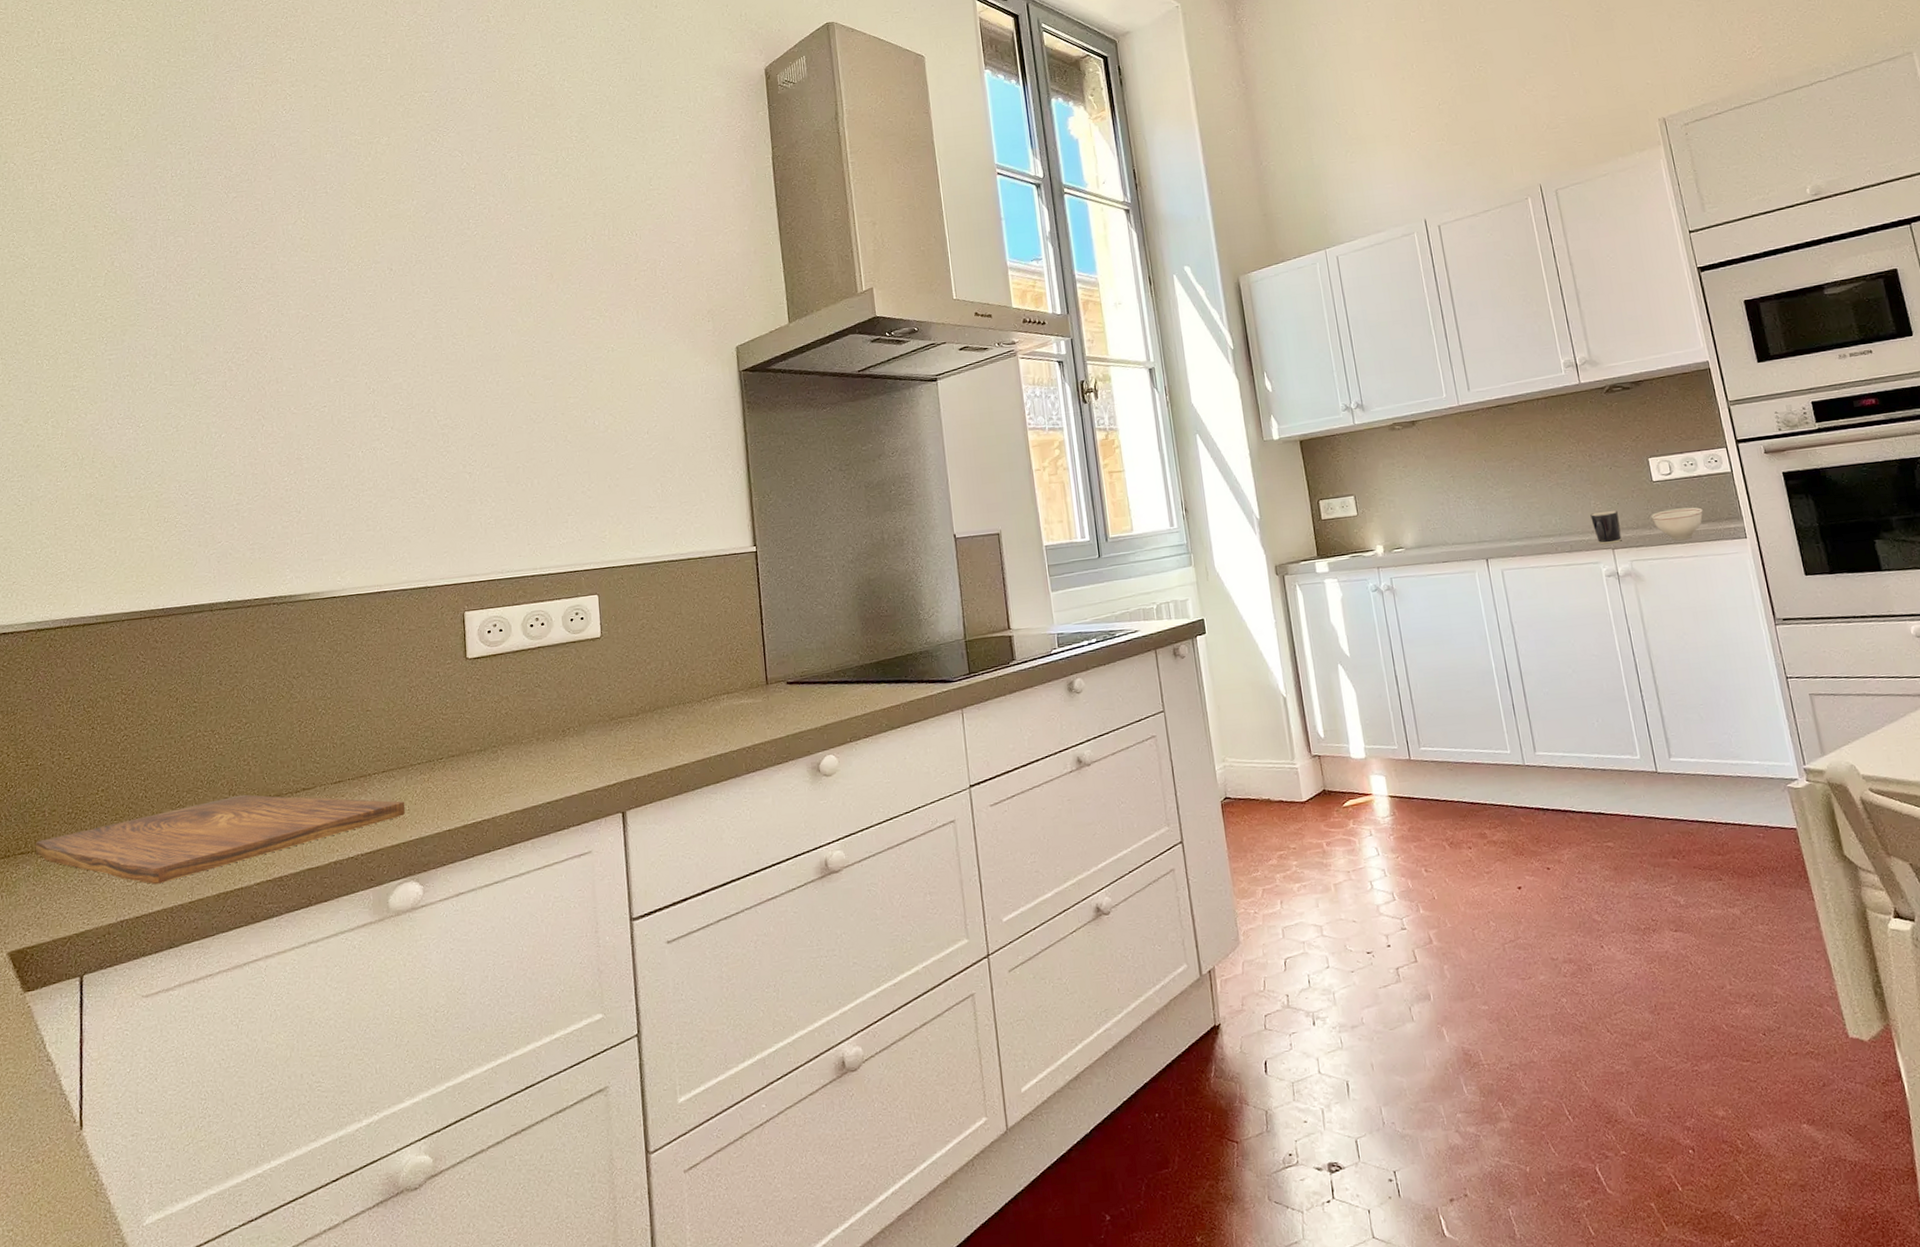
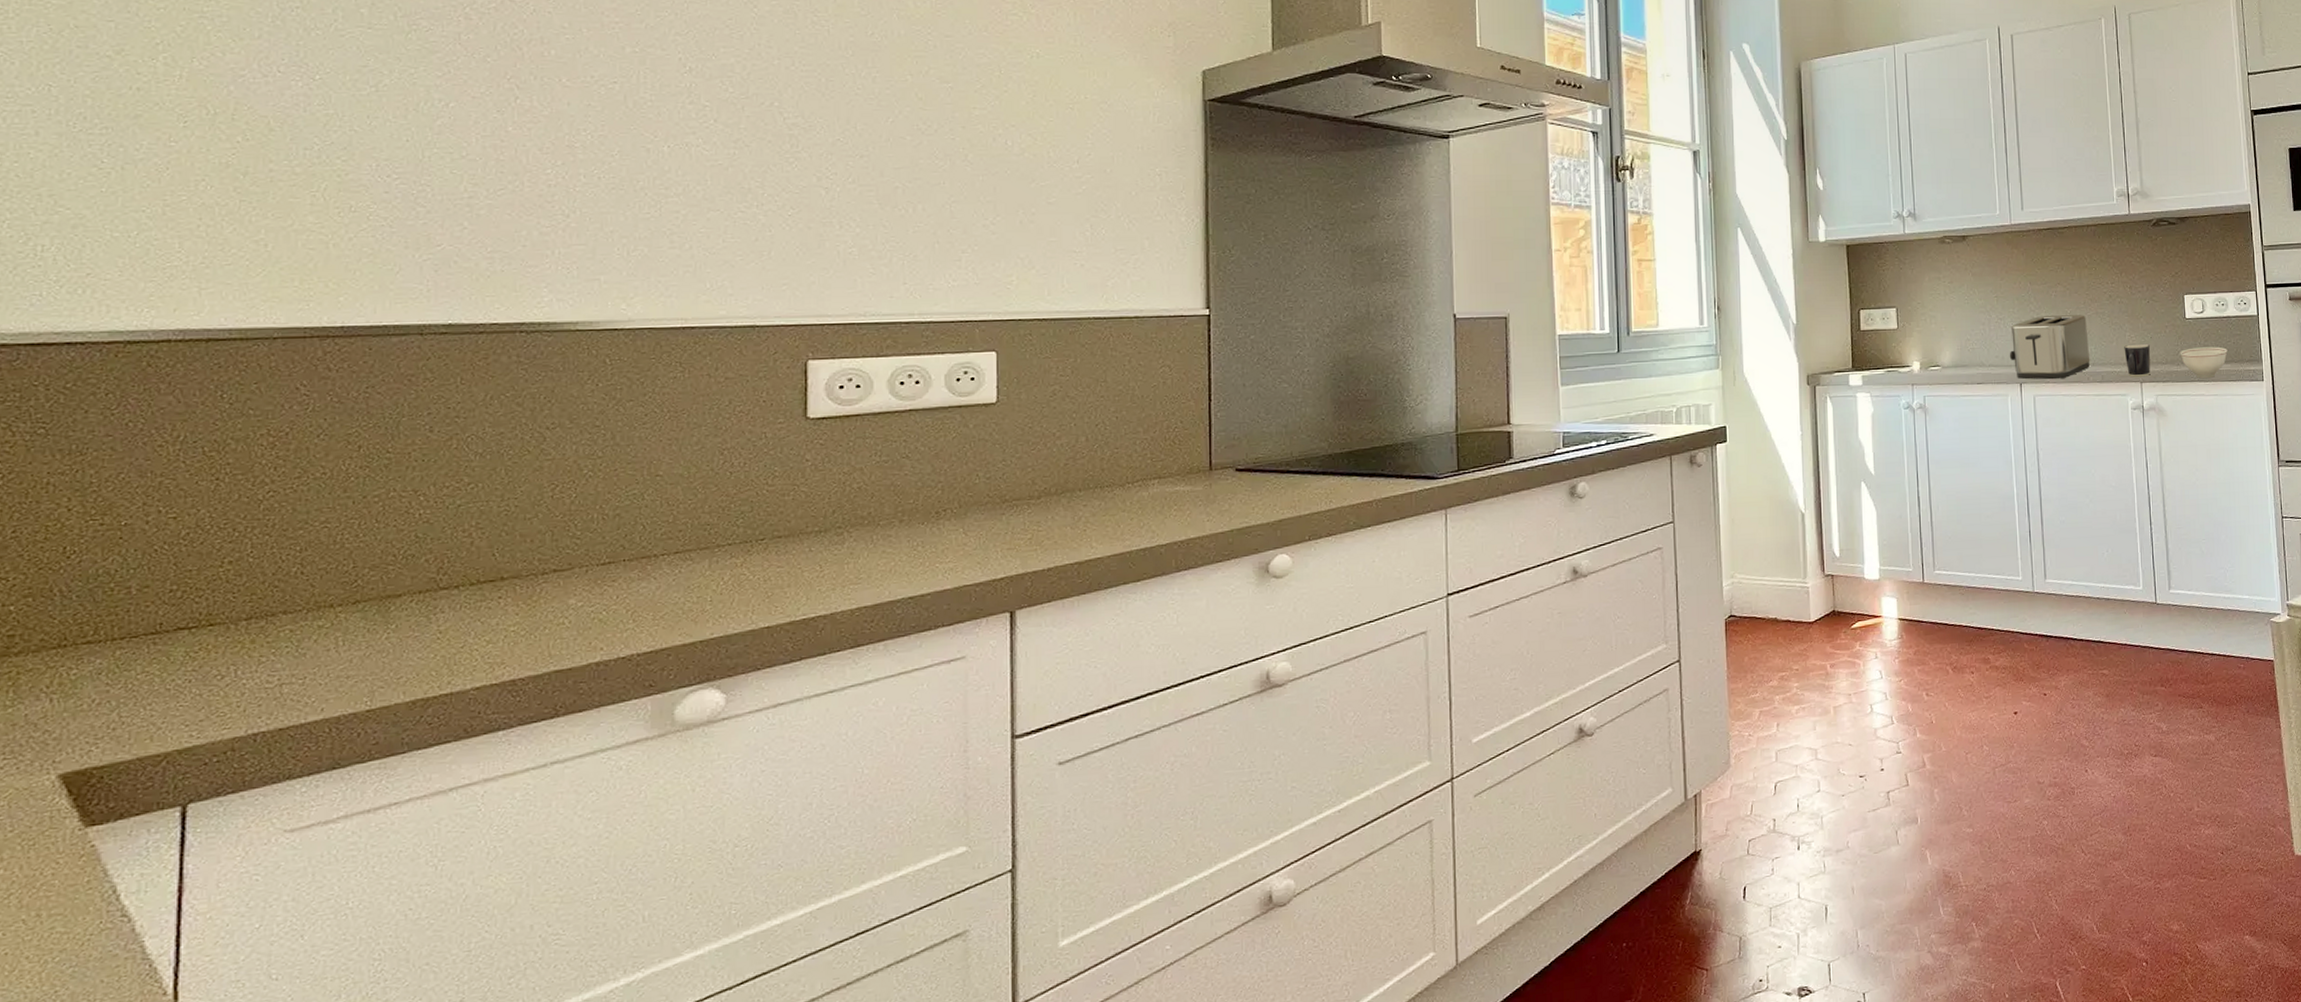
cutting board: present [35,794,405,885] -> none [111,574,705,688]
toaster: none [1470,487,1557,555] -> present [2009,314,2090,380]

